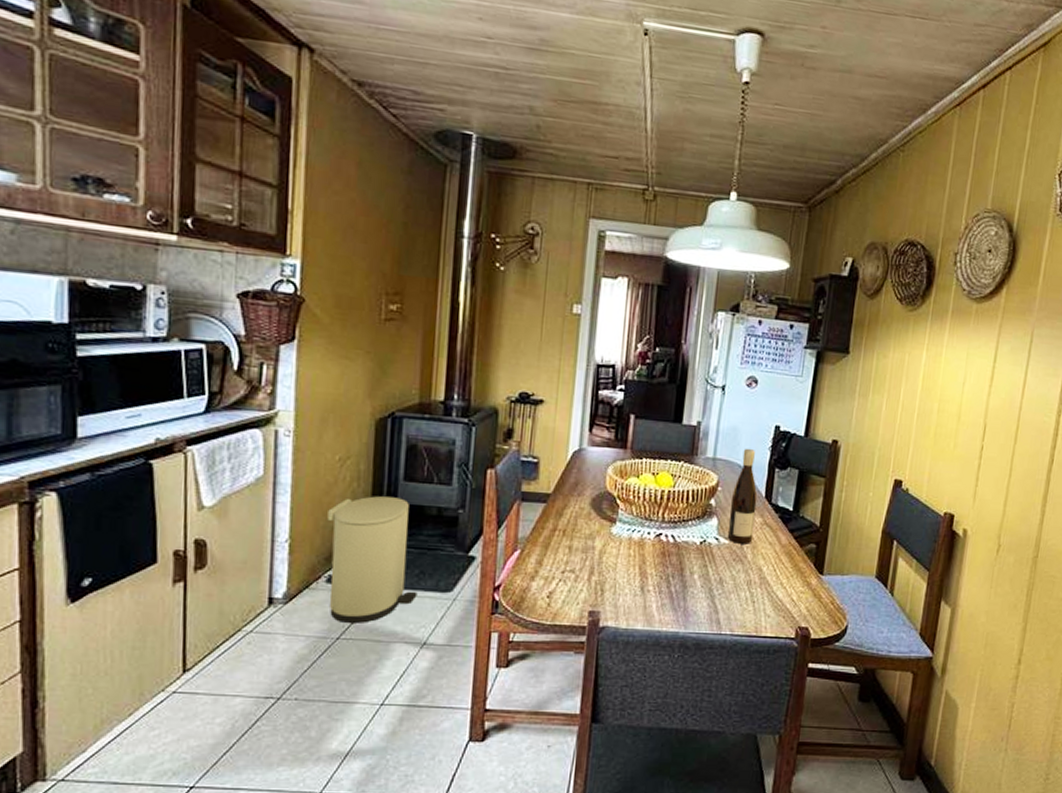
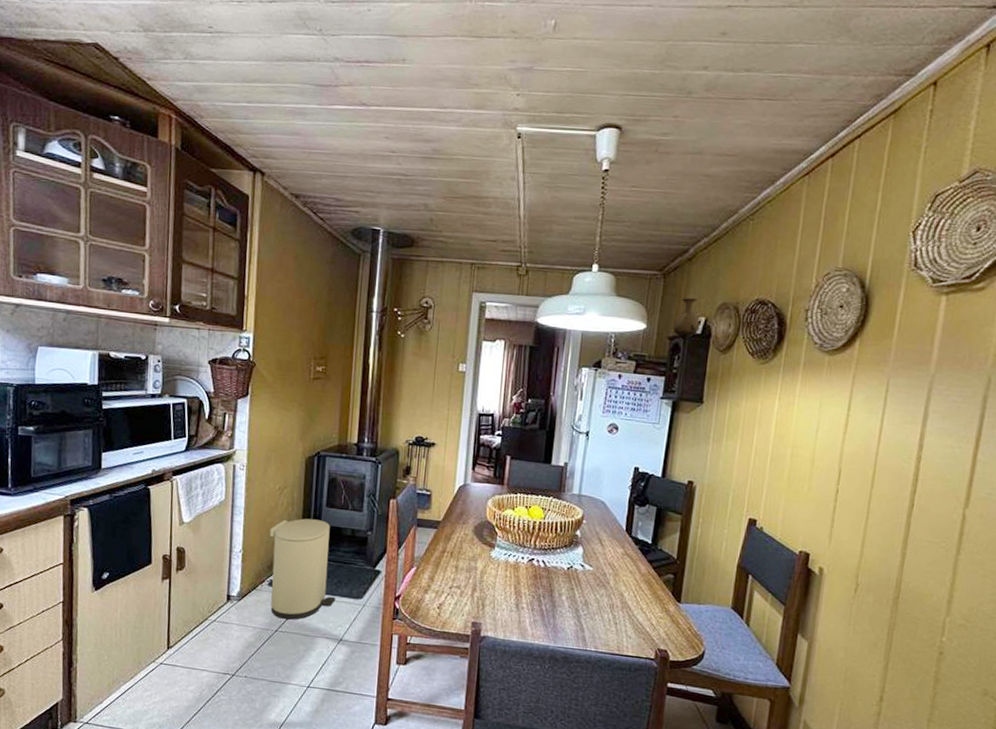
bottle: present [727,448,758,544] -> none [591,486,619,572]
vase: none [818,235,846,283] -> present [672,298,699,340]

